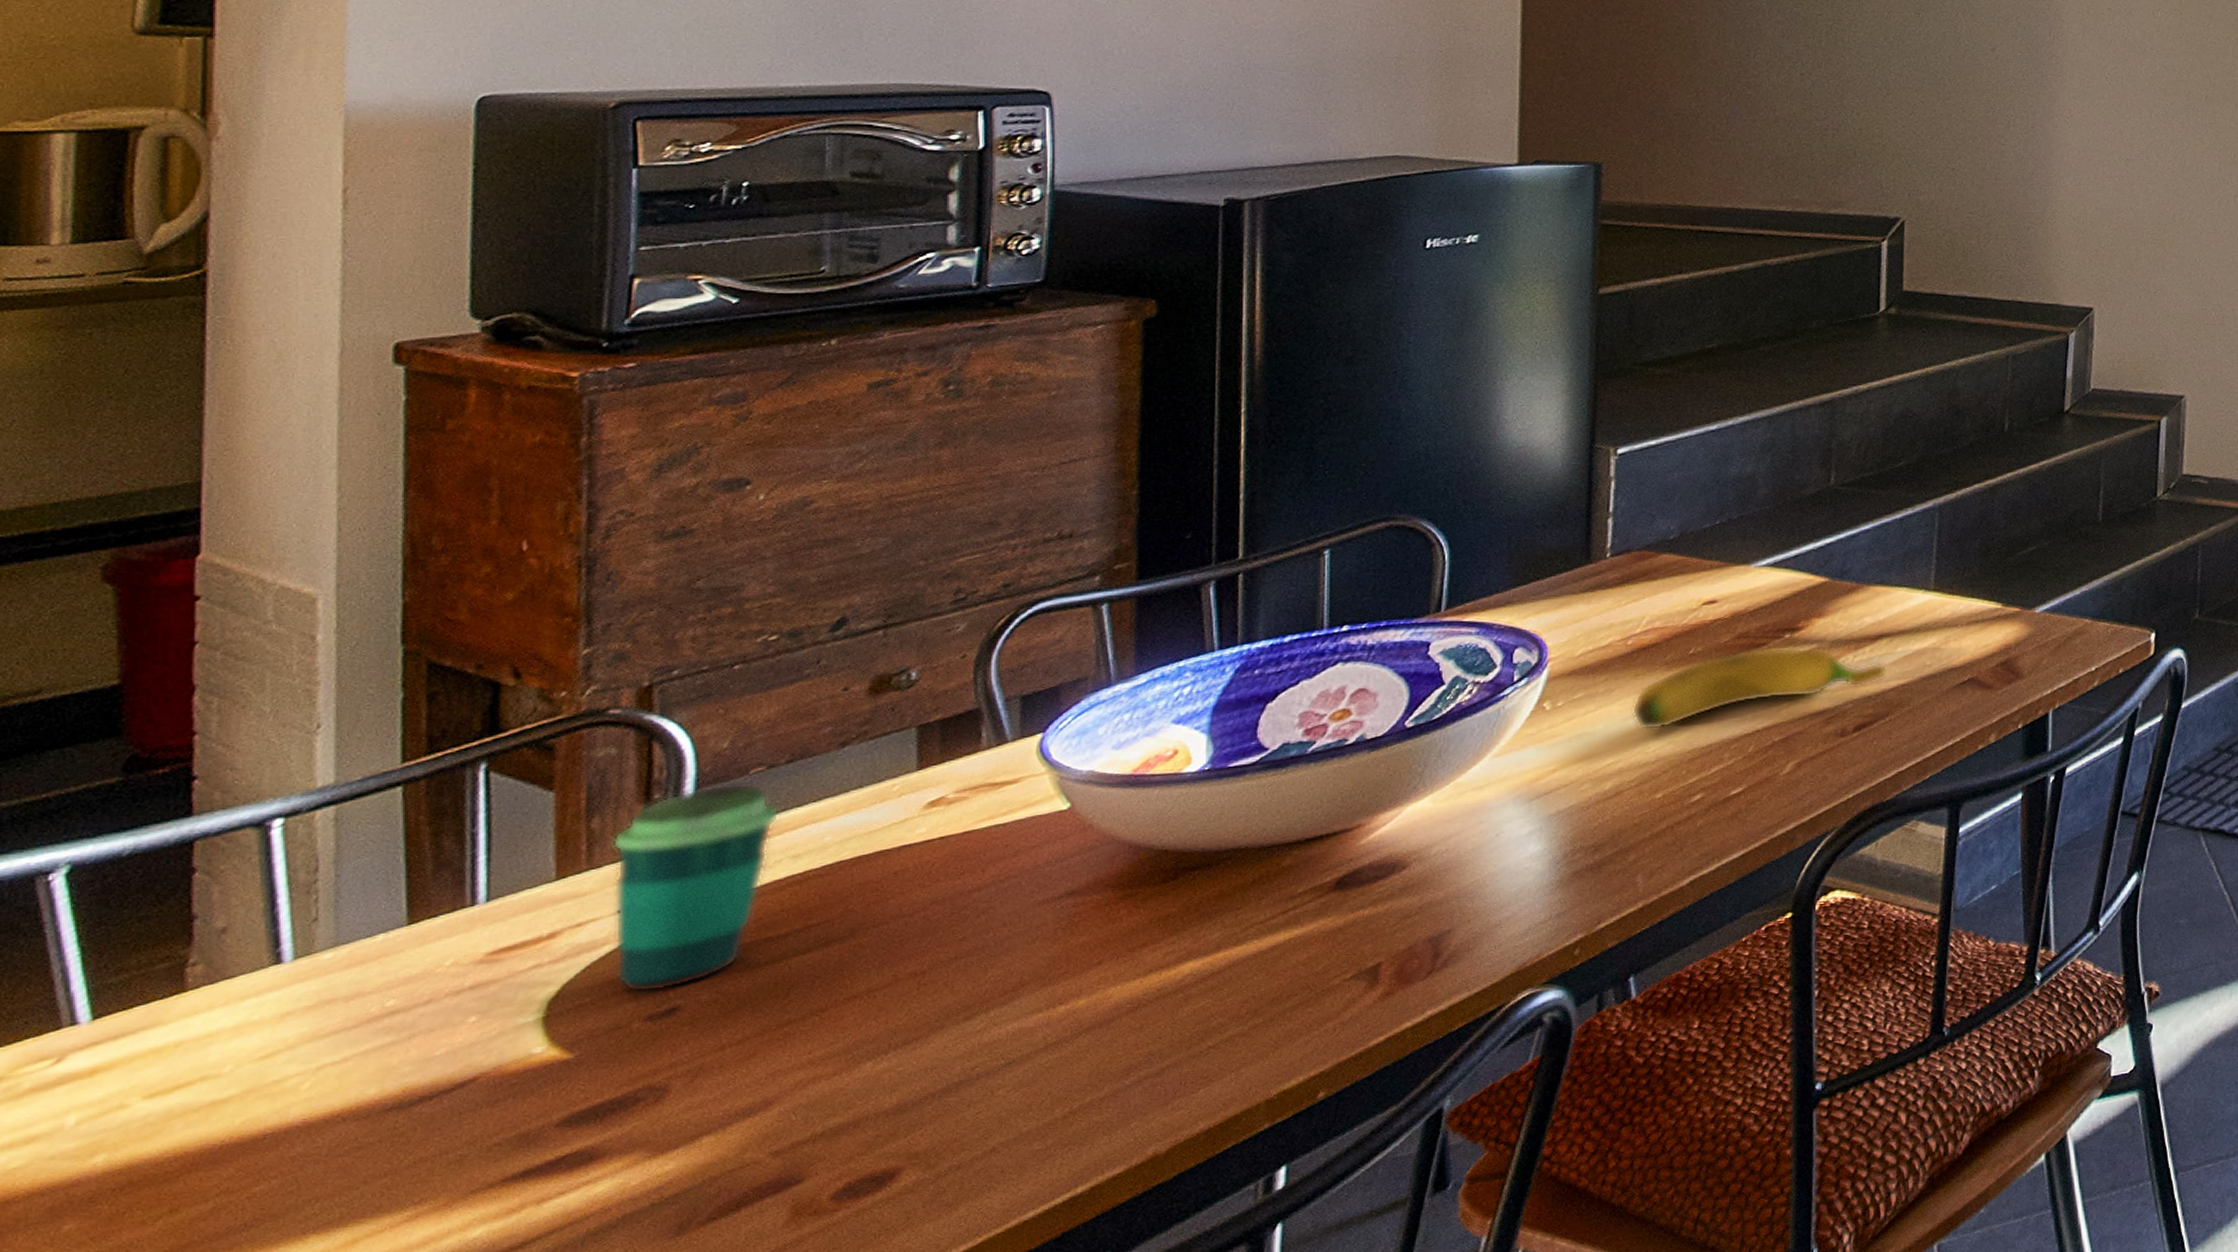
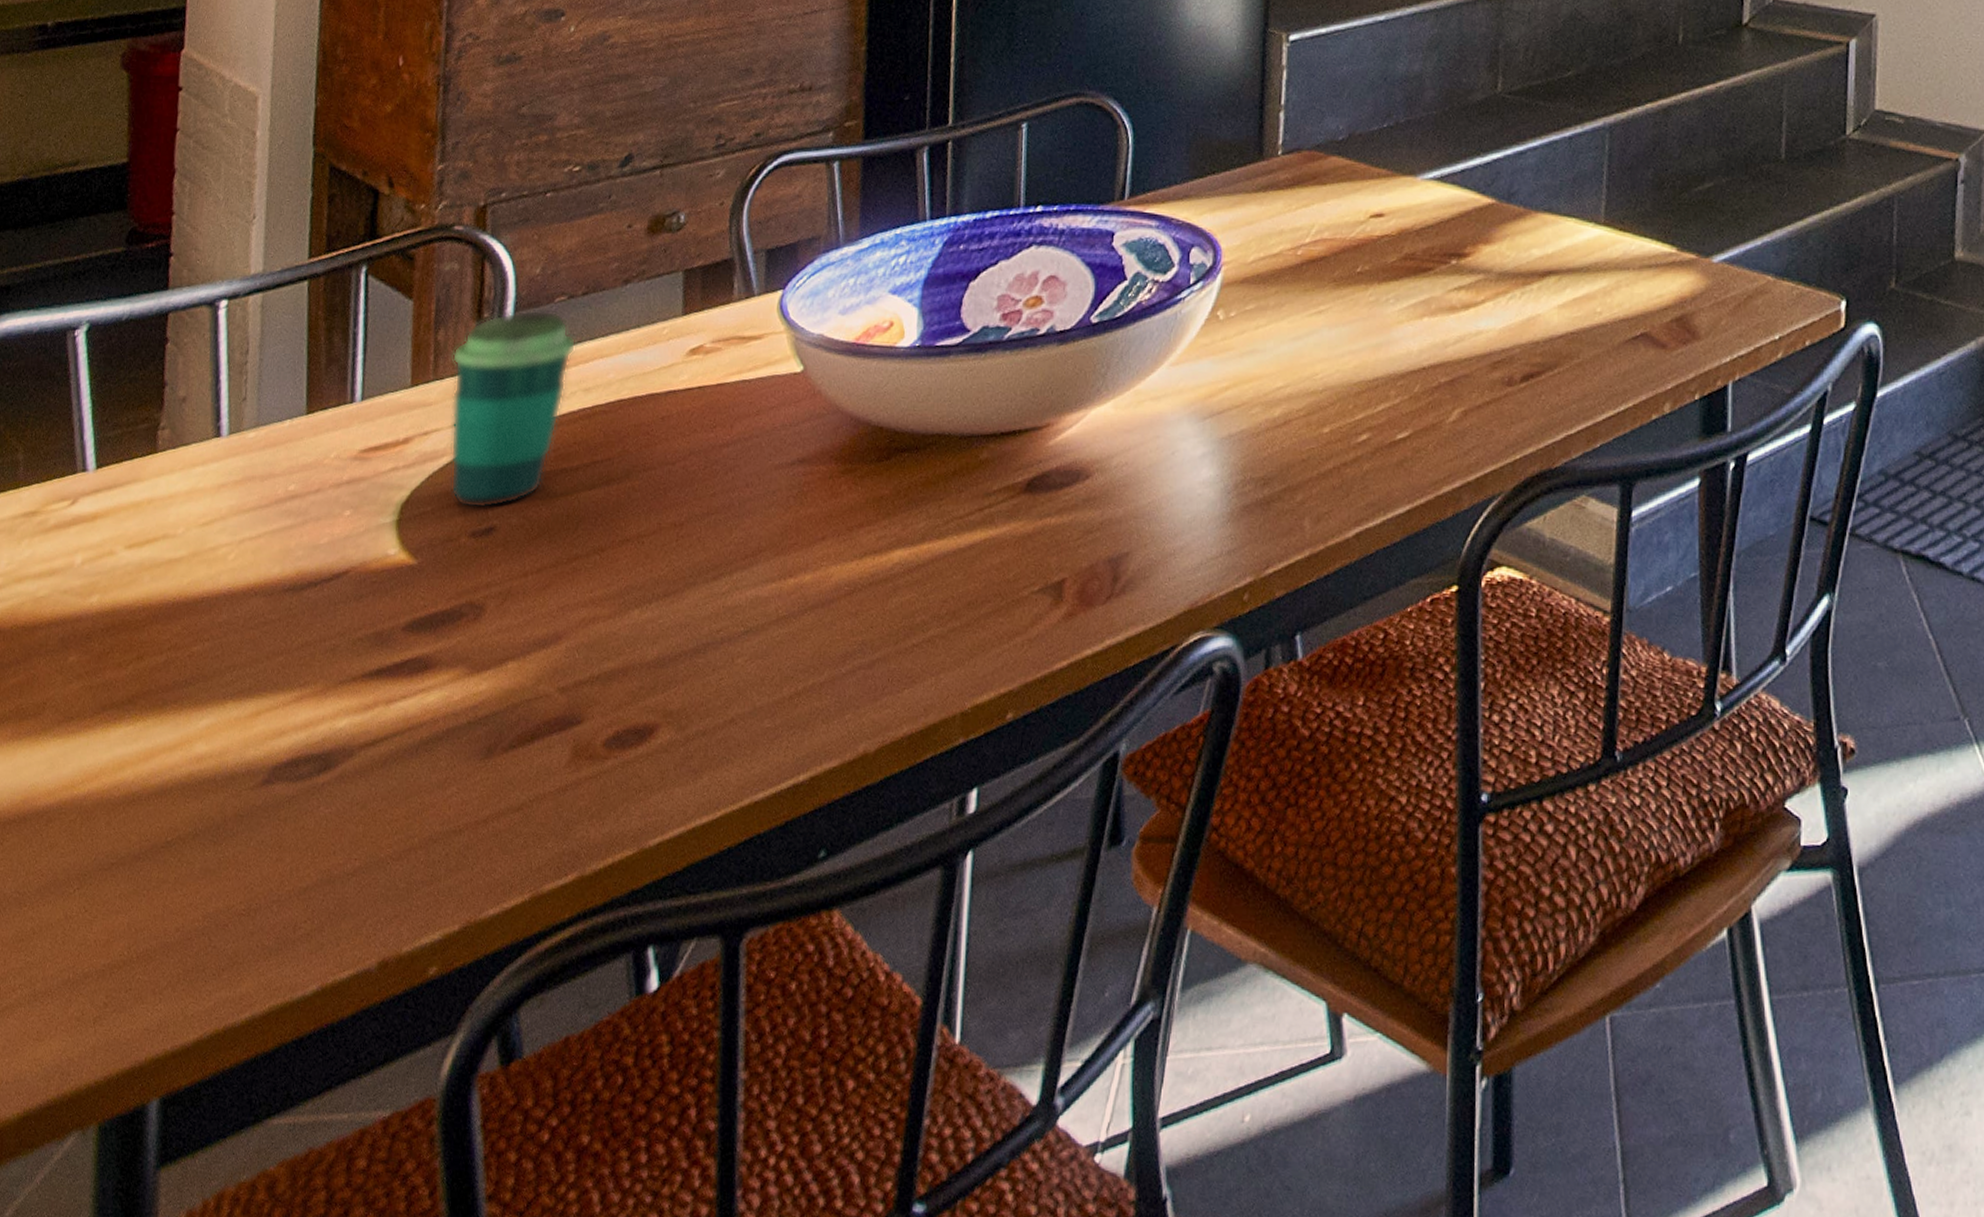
banana: present [1631,647,1888,731] -> none [1300,273,1556,355]

